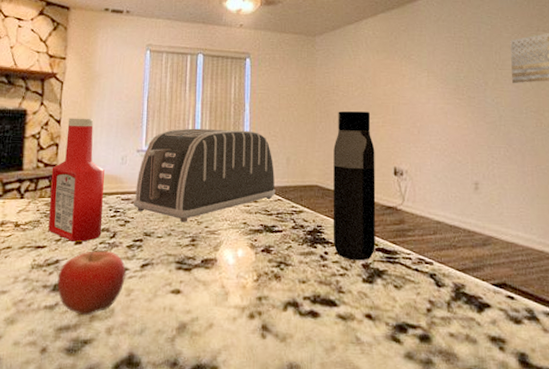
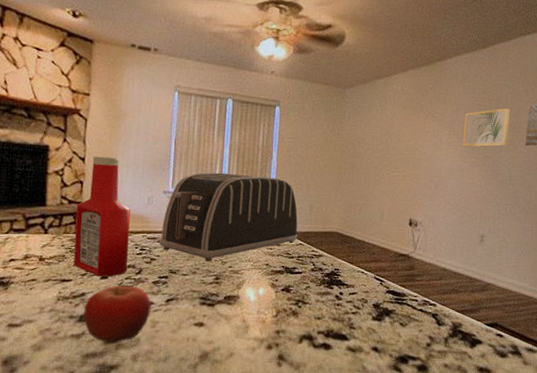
water bottle: present [333,111,376,261] -> none [348,163,394,302]
wall art: none [443,45,492,88] -> present [463,108,510,147]

